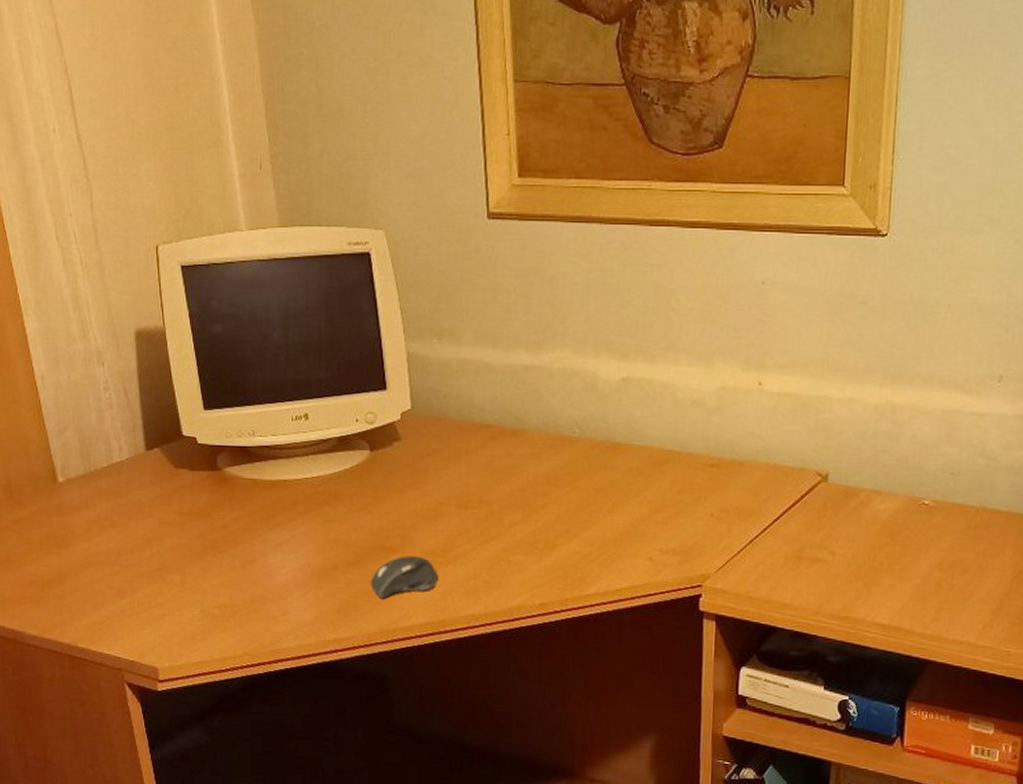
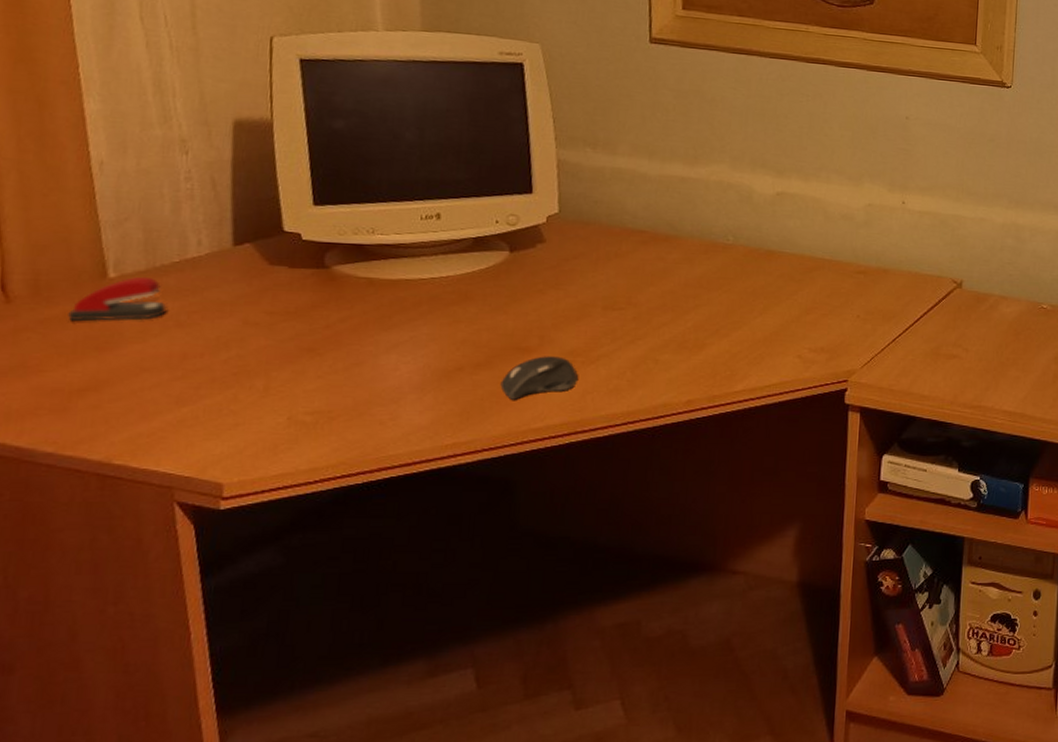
stapler: none [34,480,103,521] -> present [68,276,167,321]

